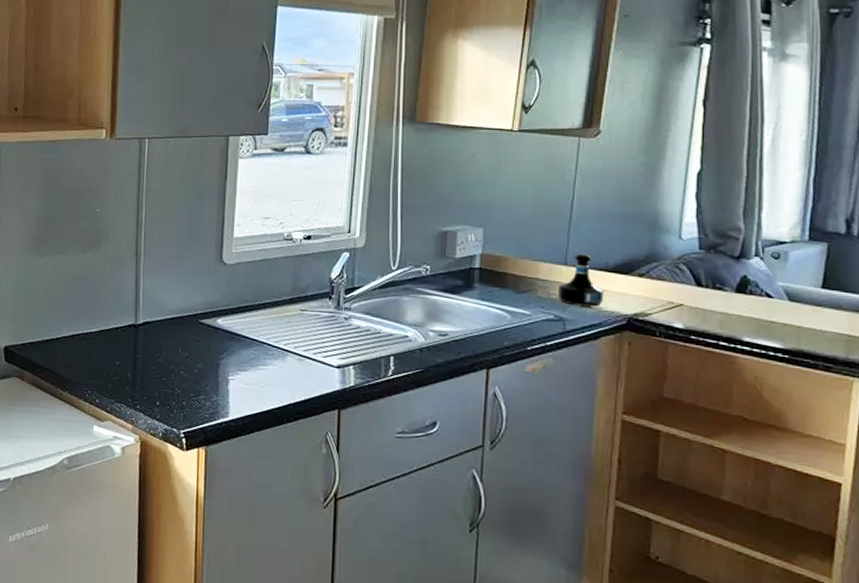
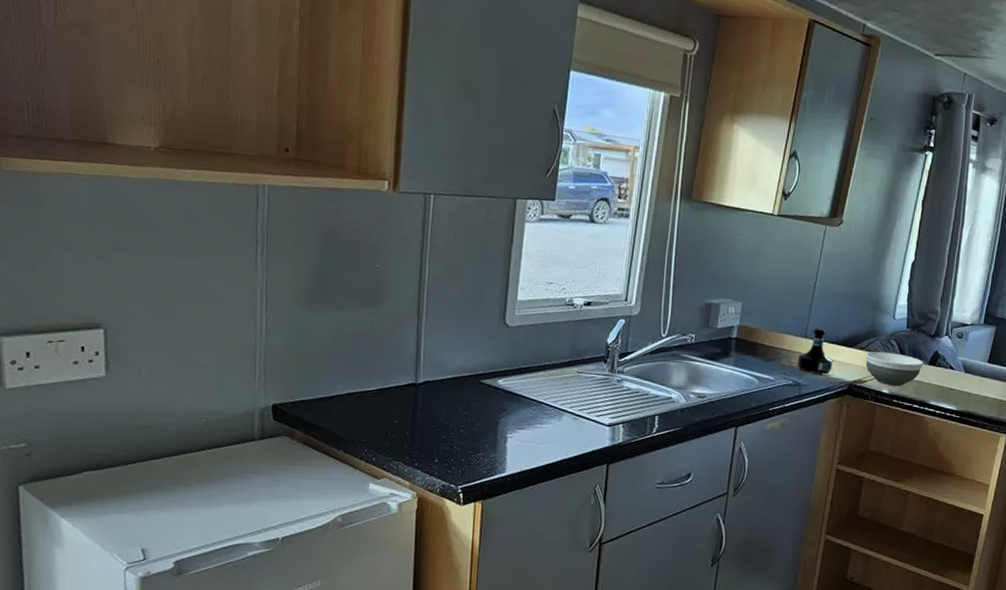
bowl: none [647,278,728,320] -> present [865,351,924,387]

